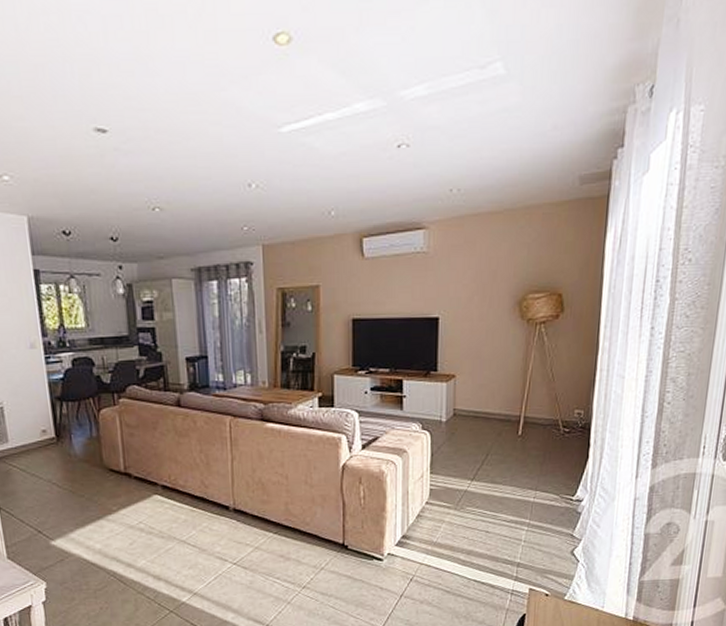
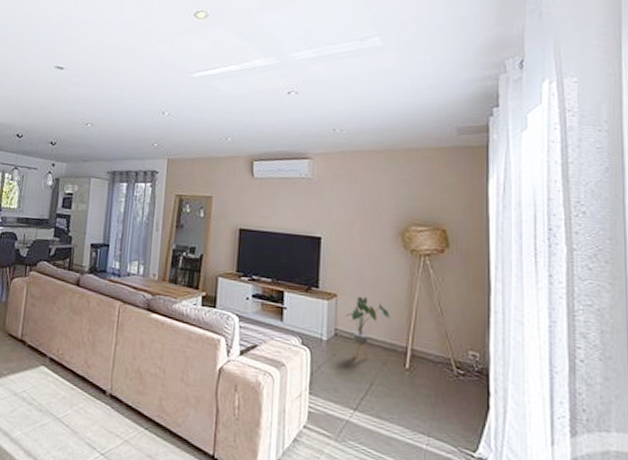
house plant: none [463,373,506,434] -> present [345,296,390,361]

